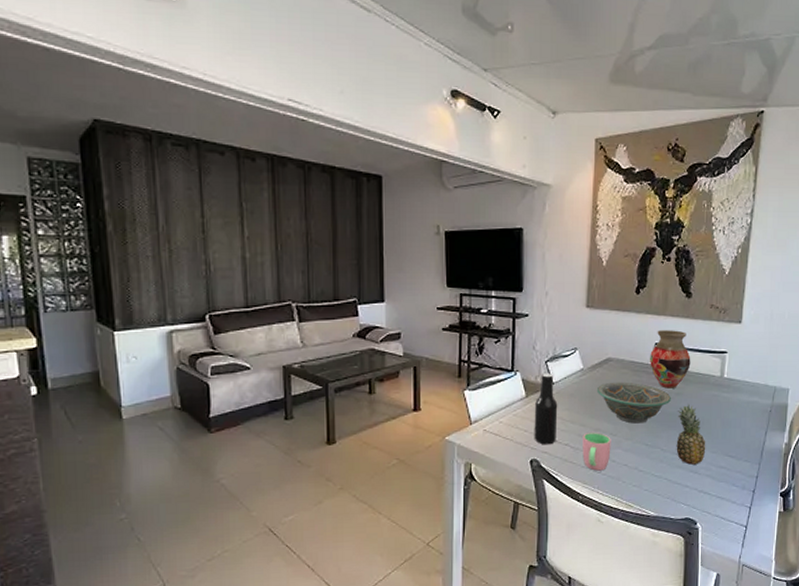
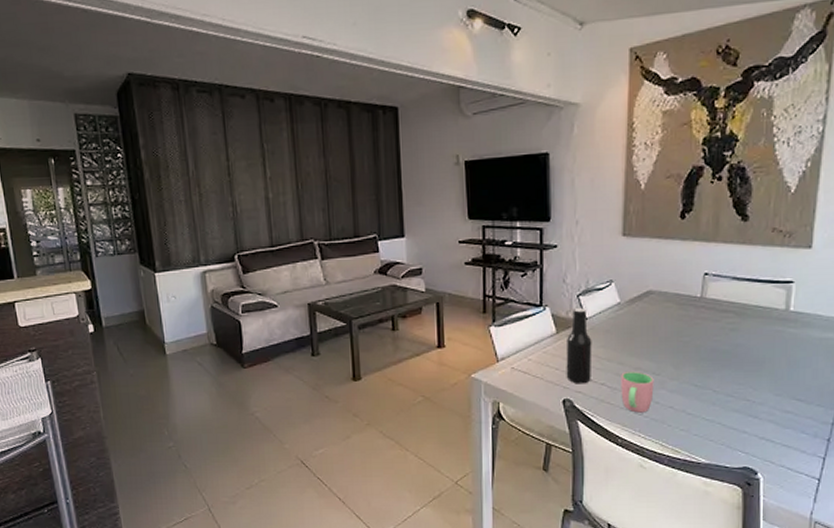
decorative bowl: present [596,382,671,424] -> none [636,316,724,362]
vase: present [650,330,691,389] -> none [698,258,748,324]
fruit: present [676,404,706,465] -> none [731,340,768,408]

